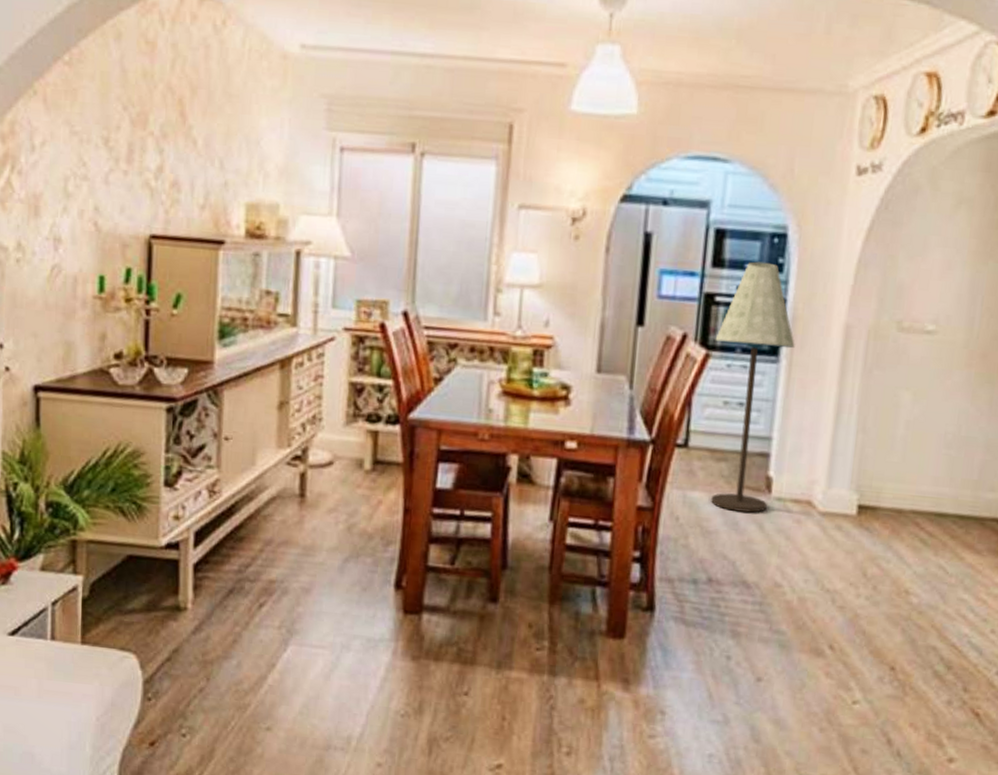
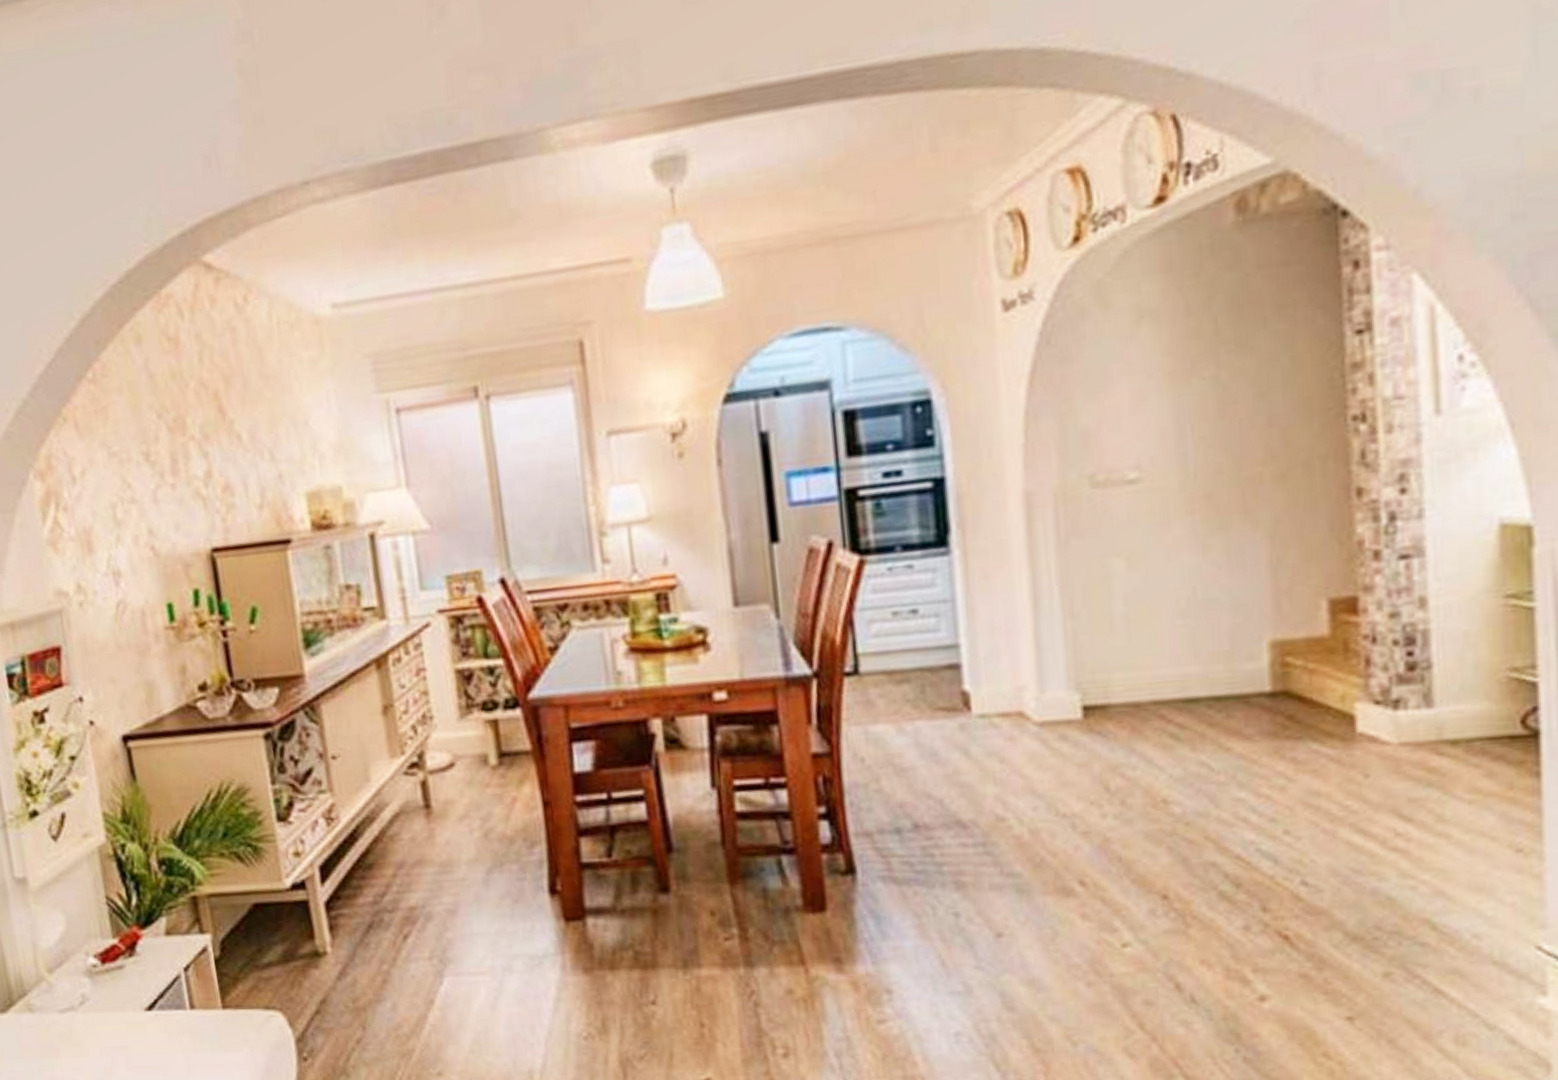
floor lamp: present [711,261,795,513] -> none [867,437,969,740]

